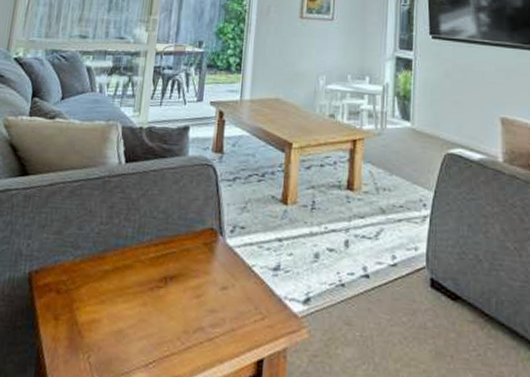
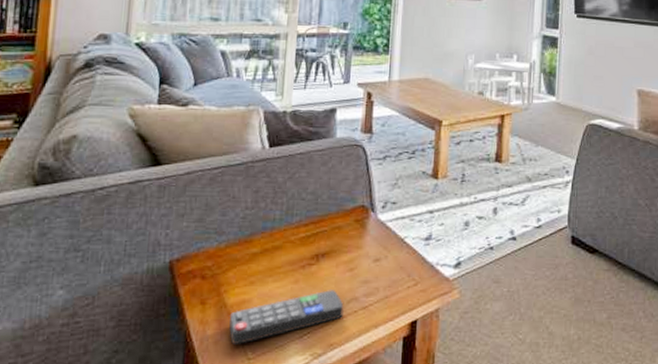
remote control: none [78,316,190,367] -> present [229,290,344,346]

